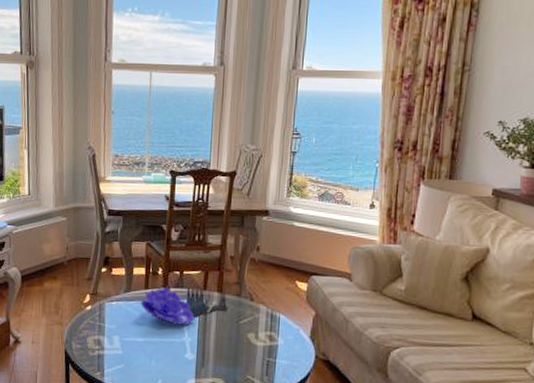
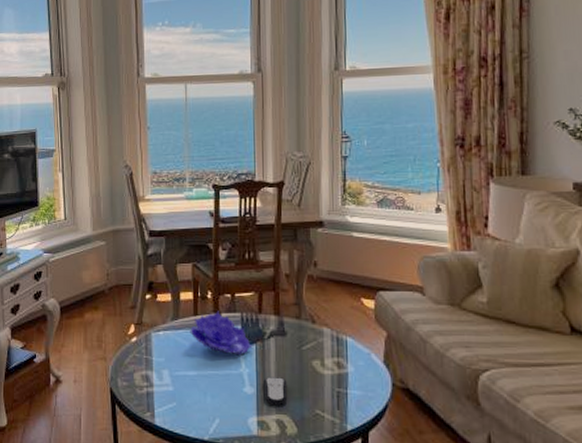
remote control: none [203,345,224,371] -> present [263,377,288,406]

